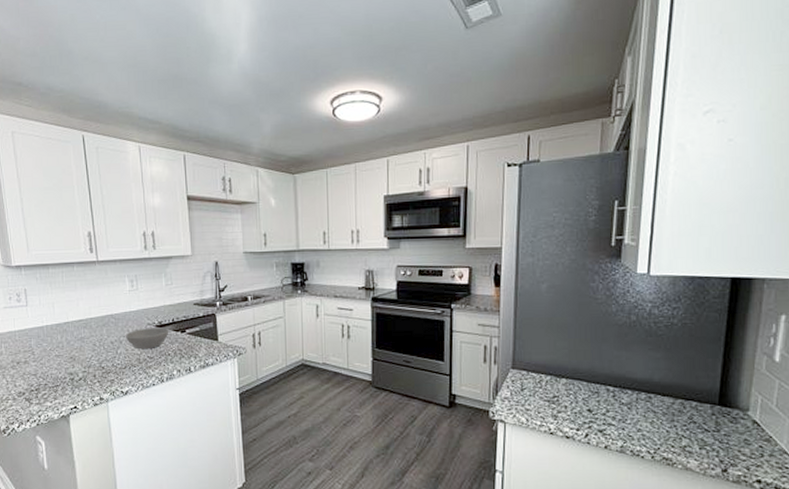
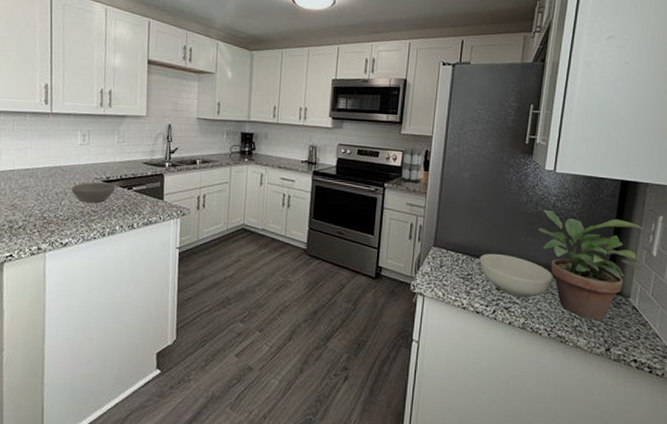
spice rack: none [468,258,493,301] -> present [399,144,423,183]
bowl: none [566,371,655,418] -> present [479,253,554,297]
potted plant: none [632,318,763,438] -> present [538,209,644,320]

